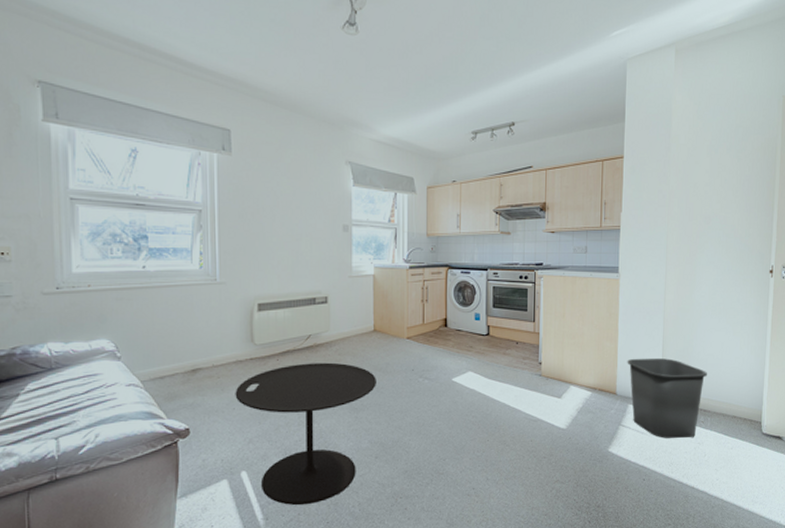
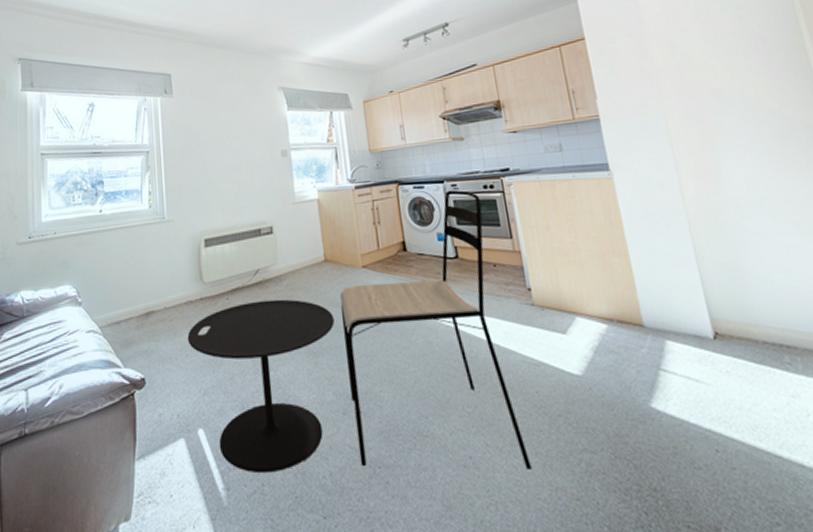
dining chair: none [383,277,518,497] -> present [340,189,532,470]
waste bin: present [627,357,707,438] -> none [648,274,783,389]

